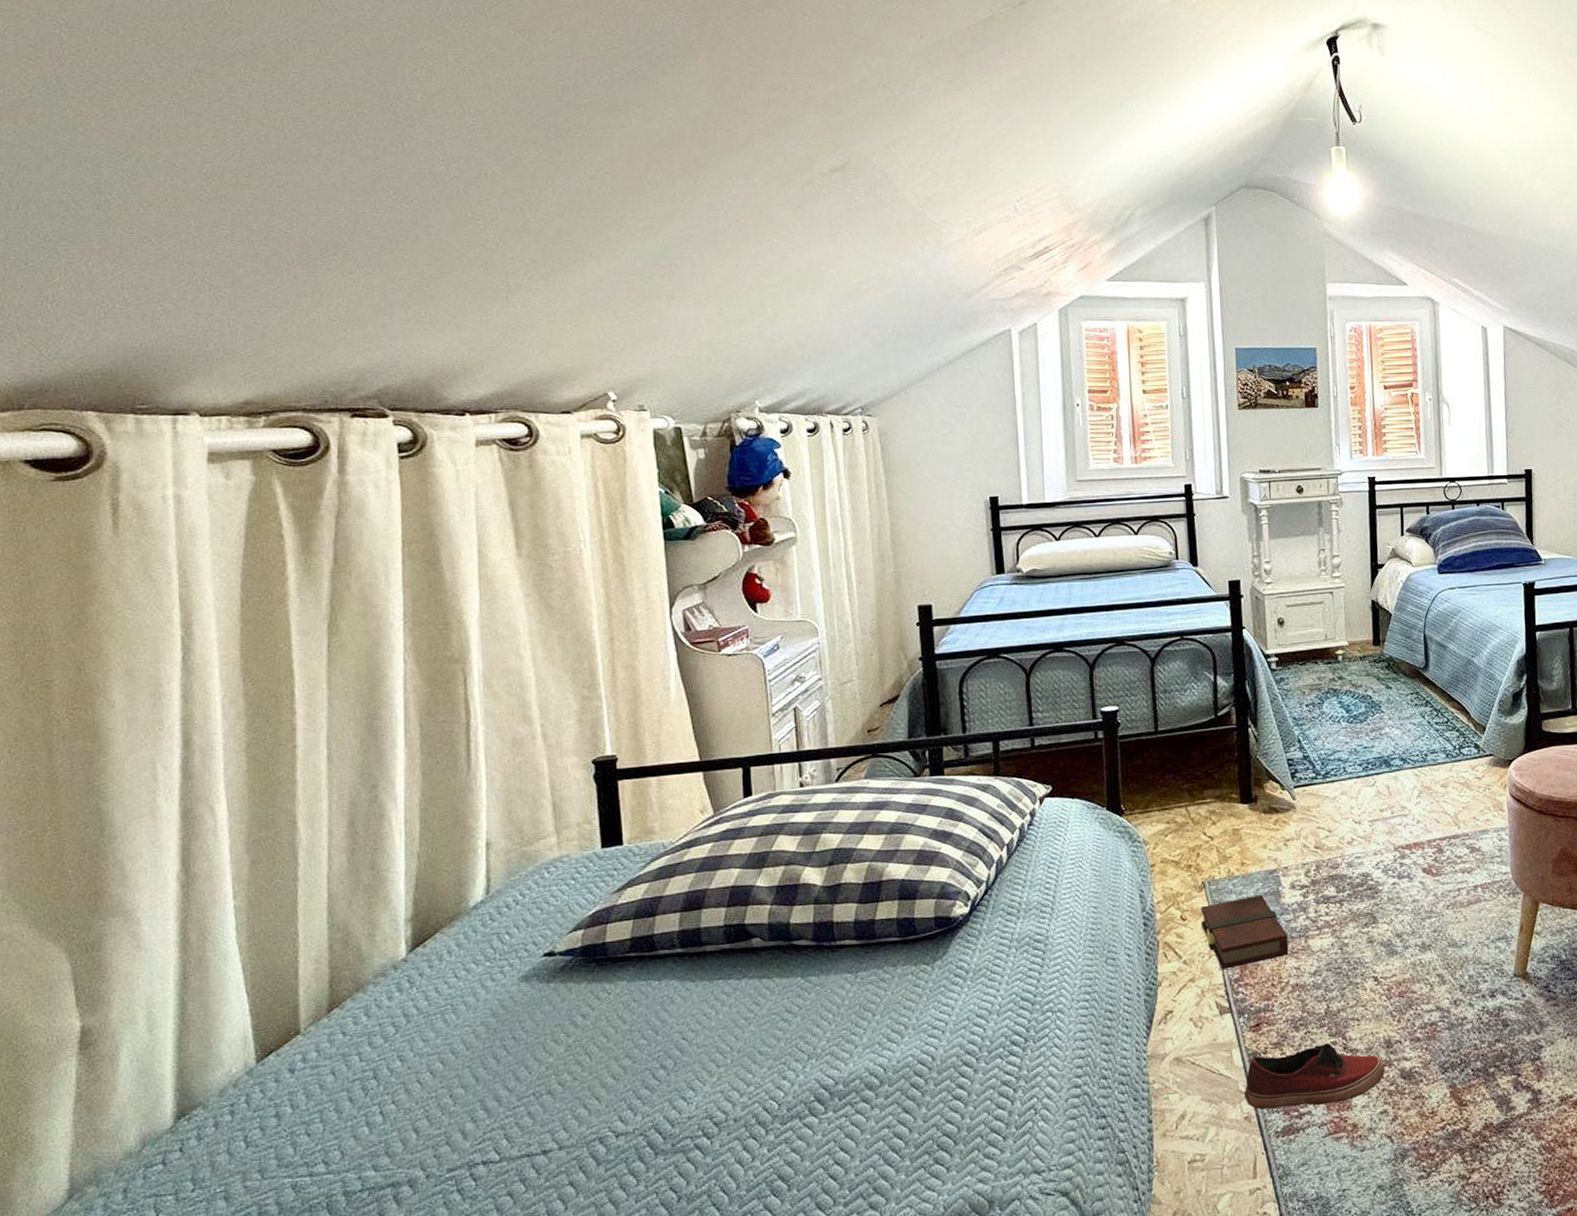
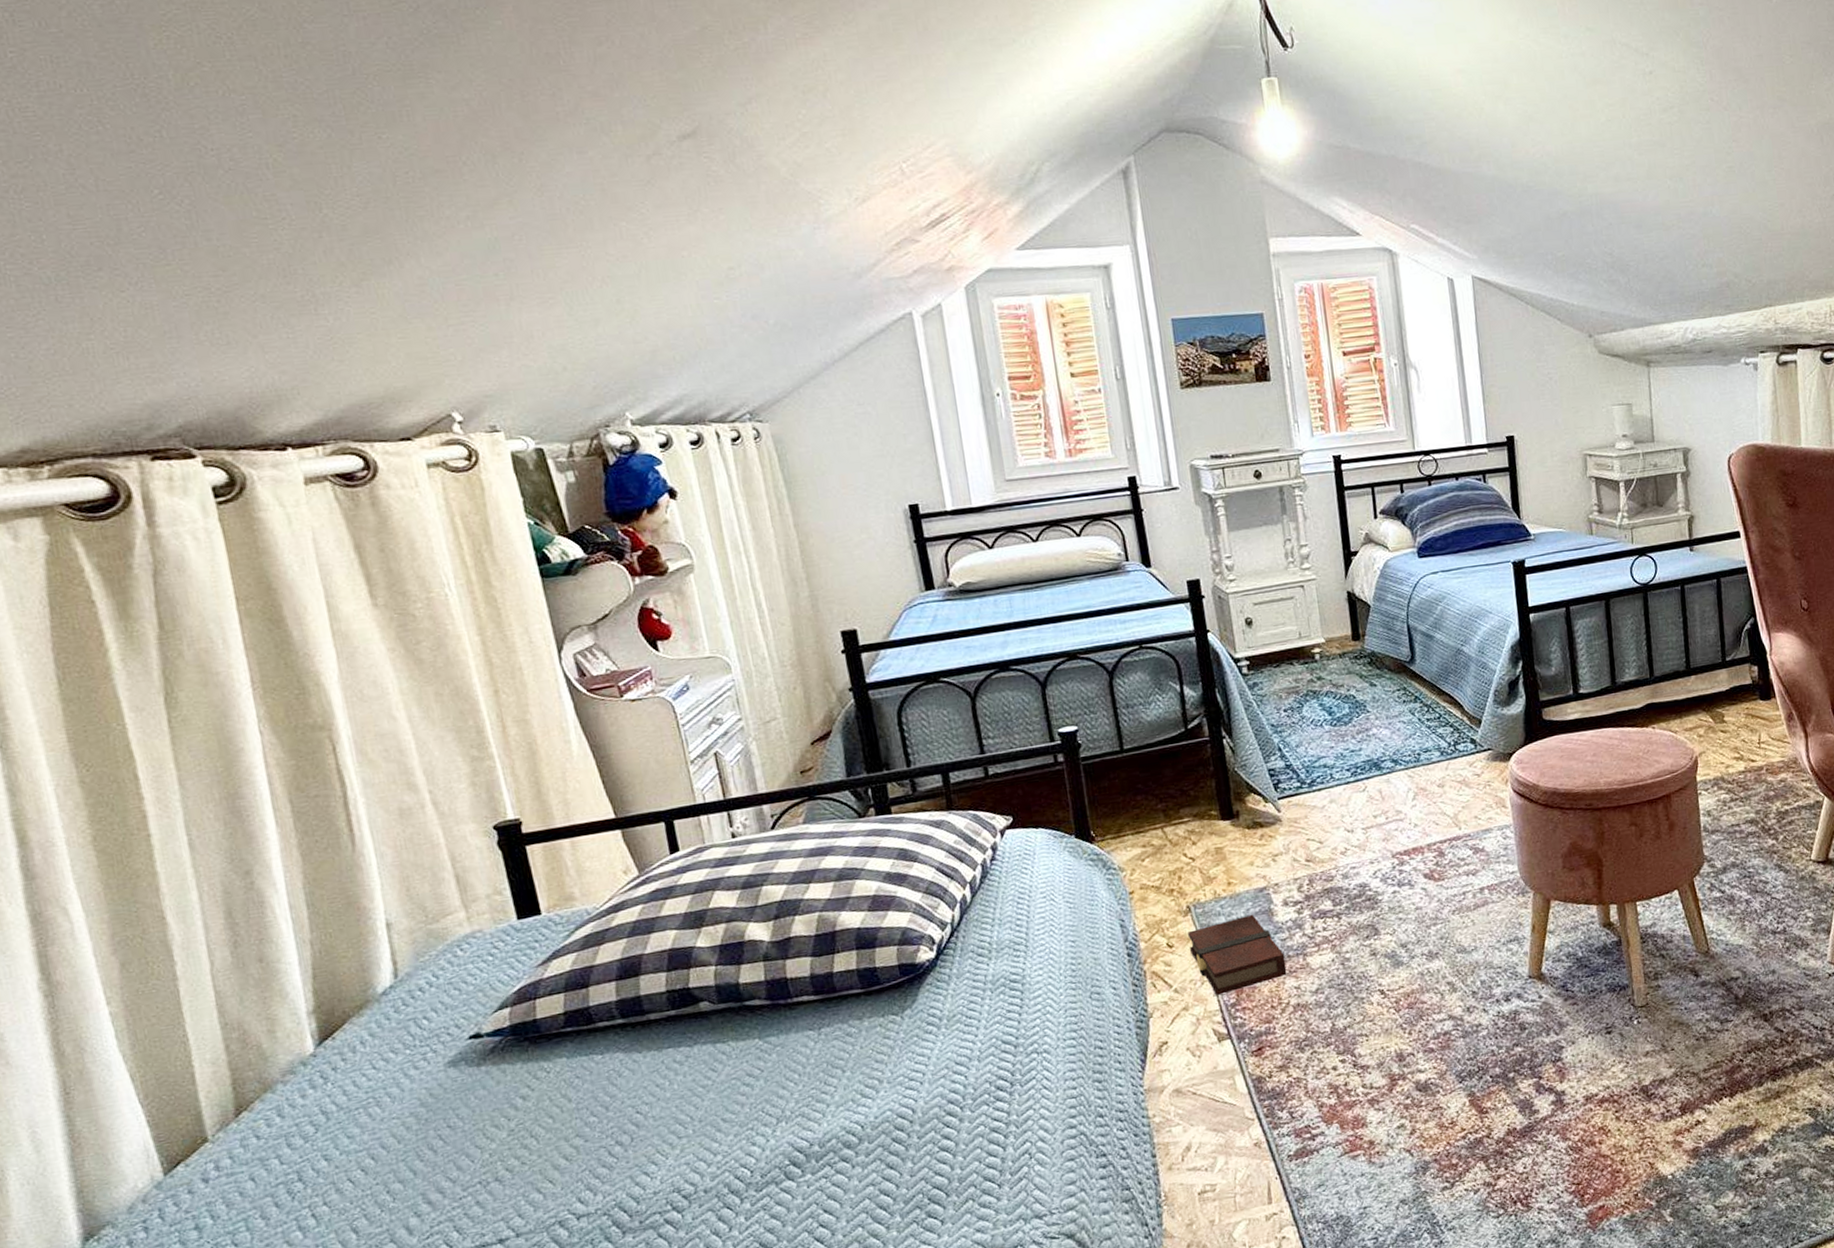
shoe: present [1244,1043,1385,1110] -> none [1251,1061,1400,1135]

